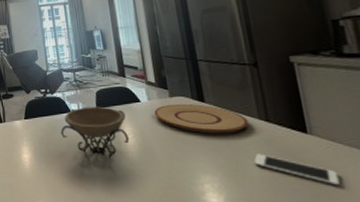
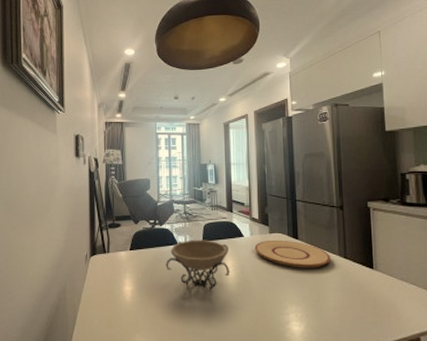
cell phone: present [254,153,340,186] -> none [332,286,391,314]

